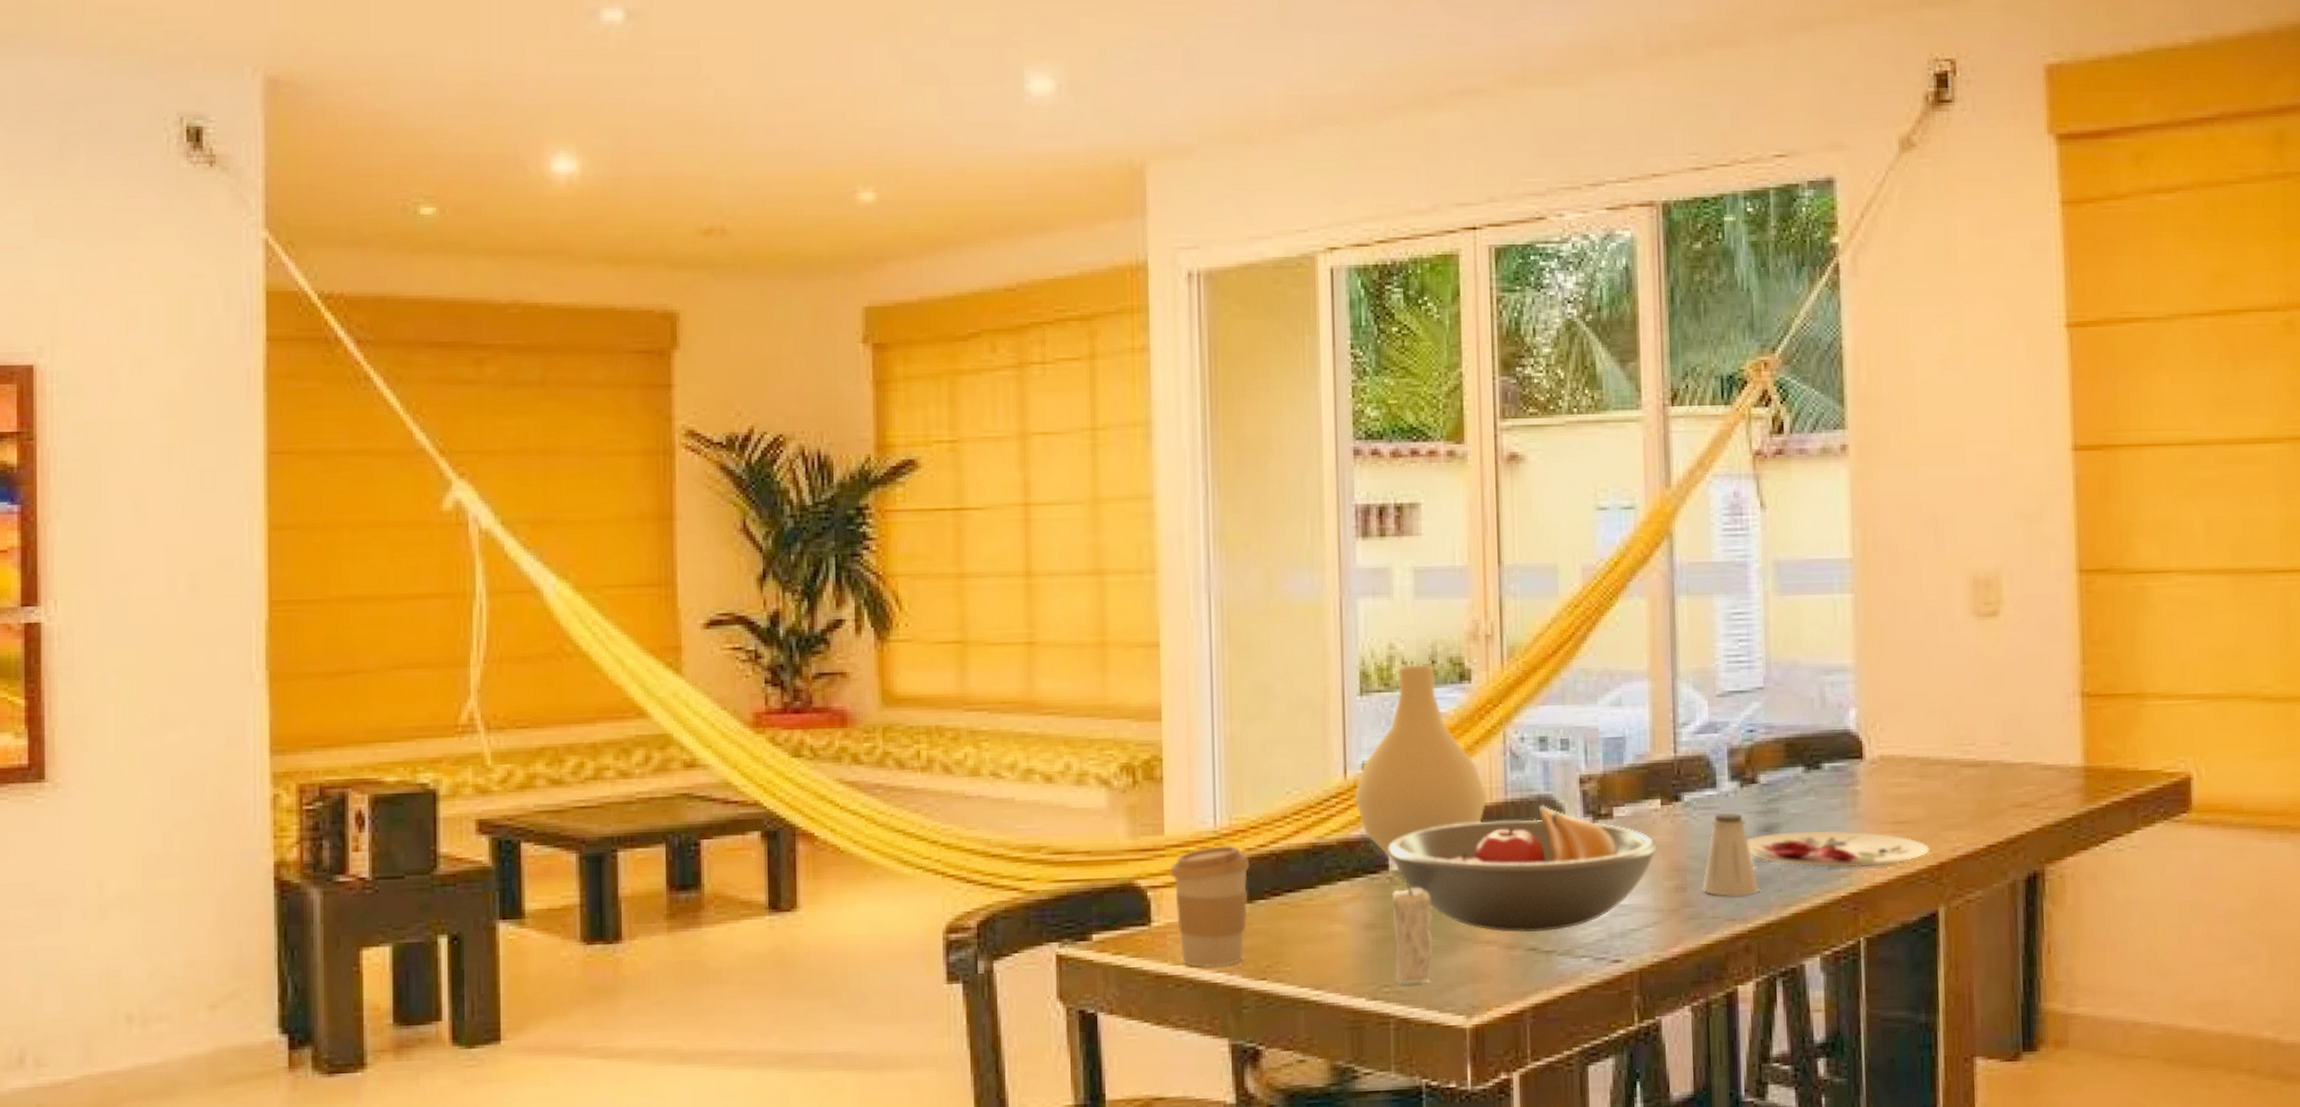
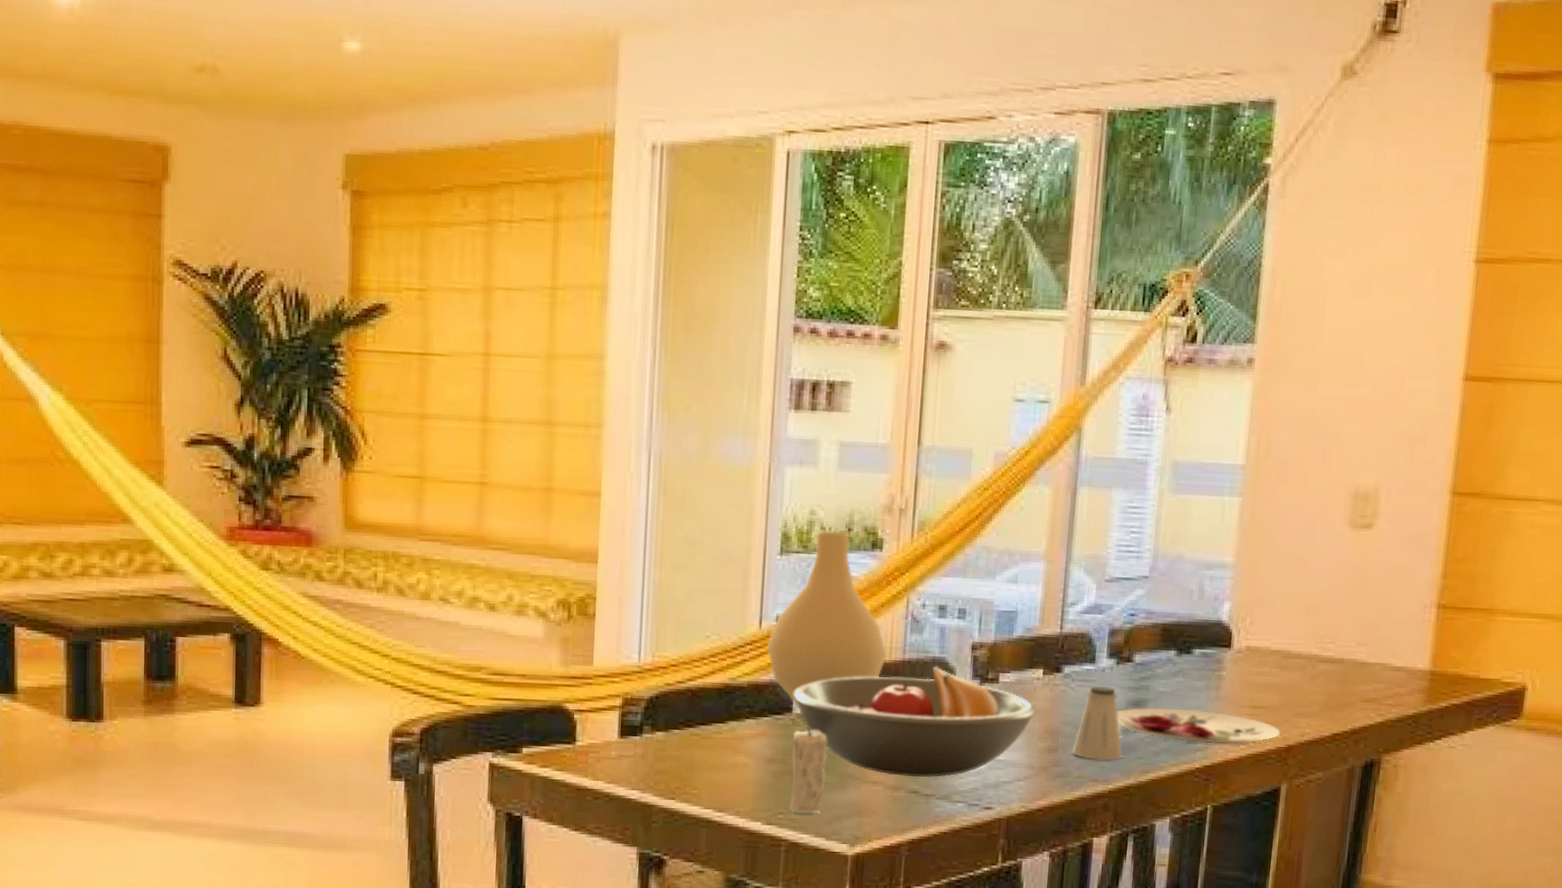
coffee cup: present [1170,844,1250,968] -> none [596,678,668,786]

